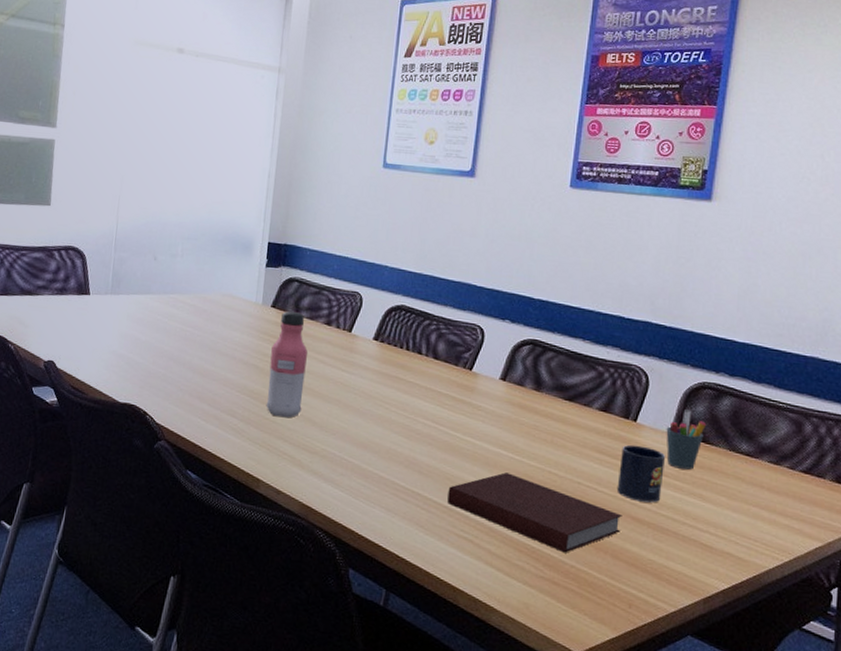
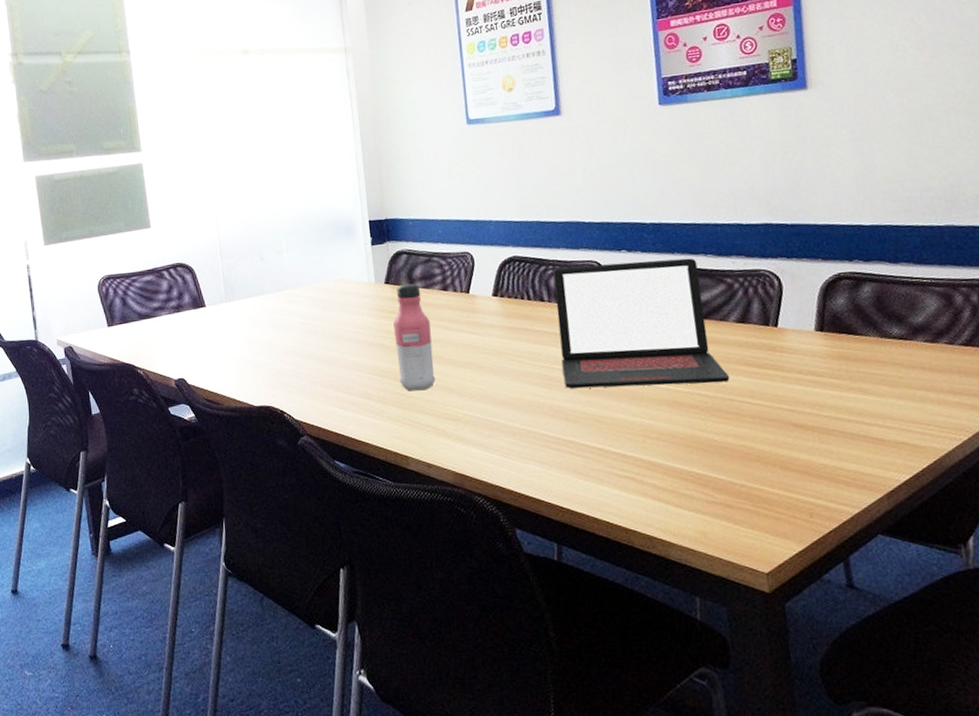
laptop: none [424,324,582,466] -> present [553,258,730,389]
notebook: present [447,472,622,553] -> none [599,403,784,474]
mug: present [616,444,665,503] -> none [768,350,820,407]
pen holder: present [666,409,707,470] -> none [810,304,852,366]

